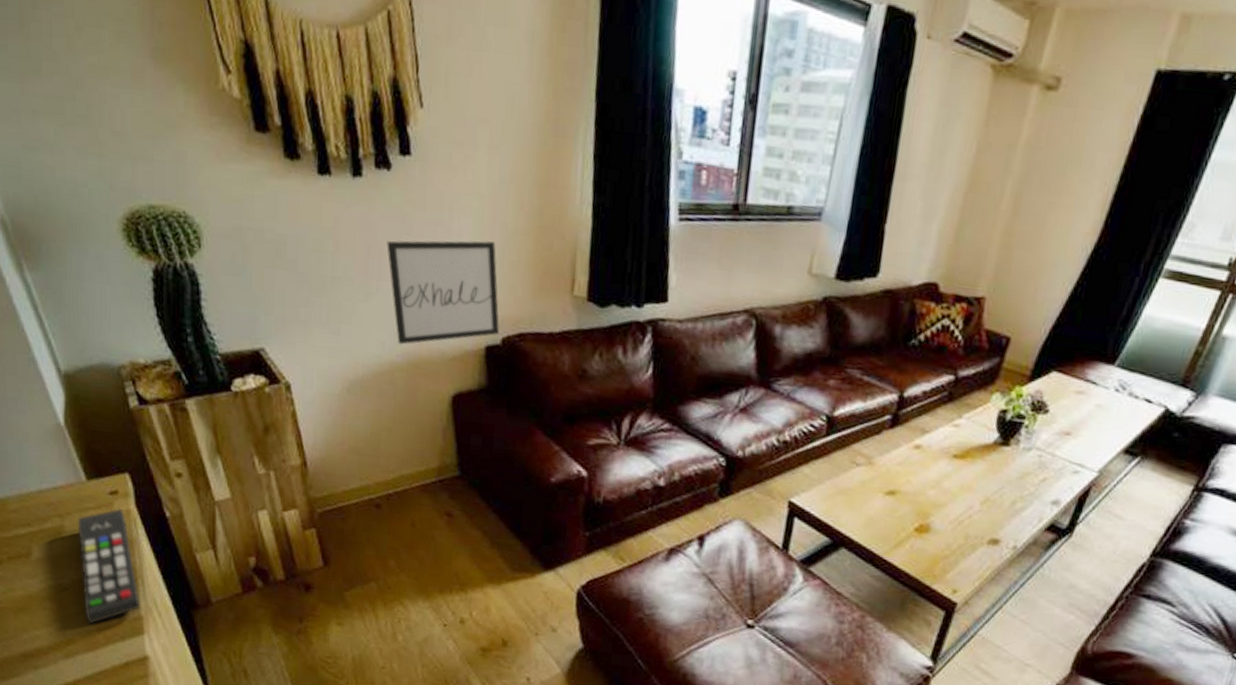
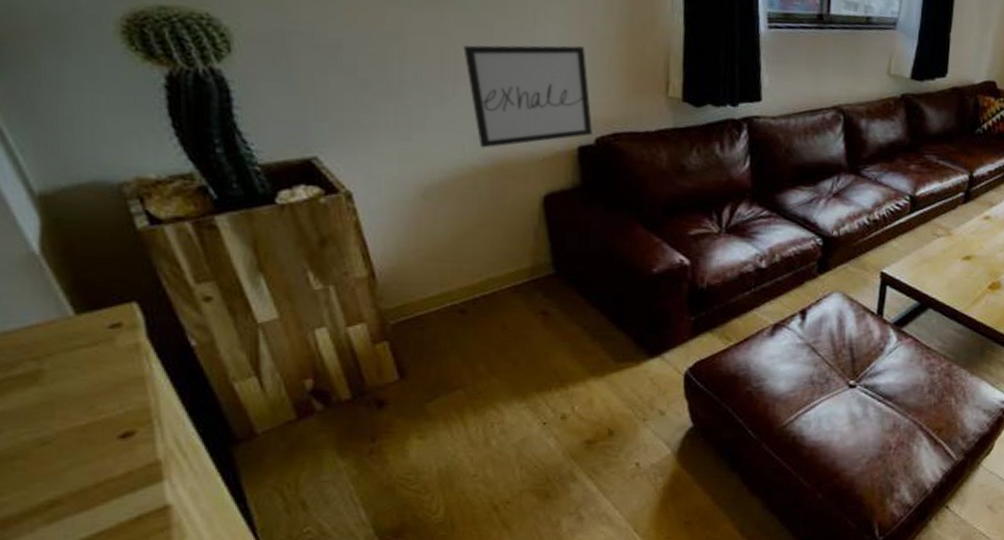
remote control: present [78,507,141,625] -> none [63,342,158,480]

